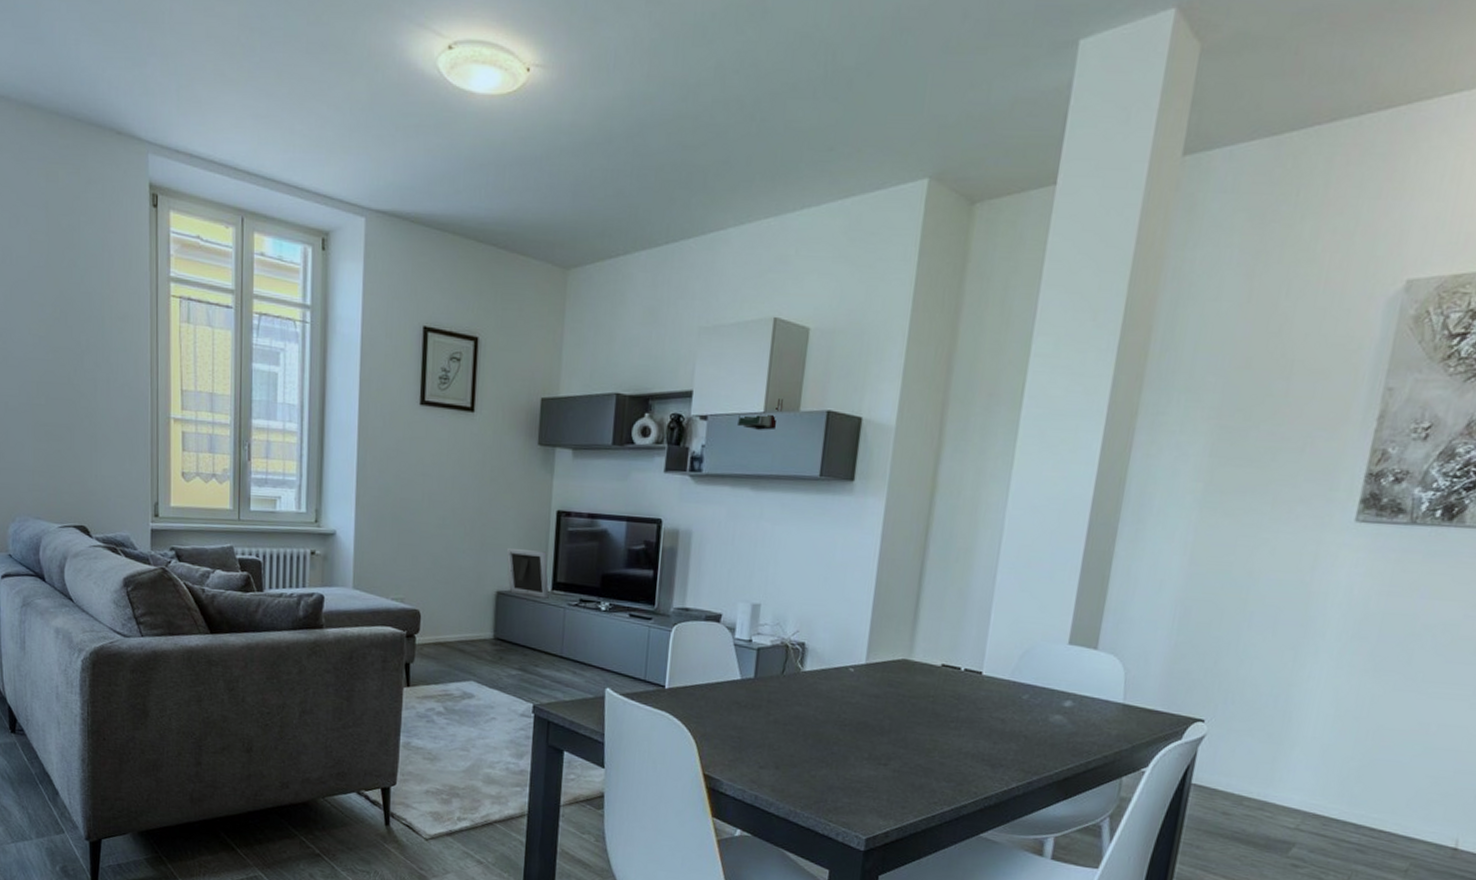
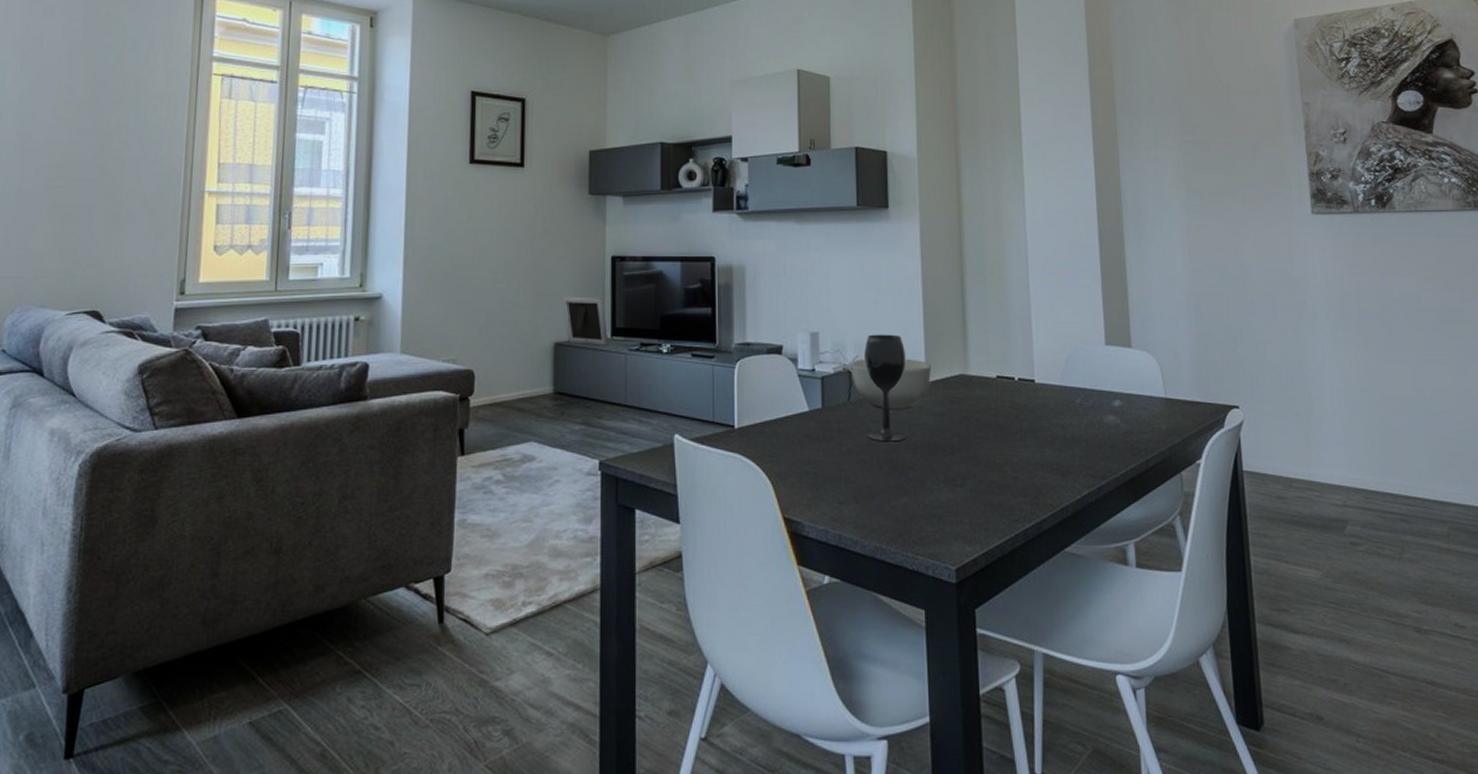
bowl: none [789,634,875,688] -> present [851,358,932,410]
wine glass: none [796,611,849,718] -> present [864,334,907,442]

